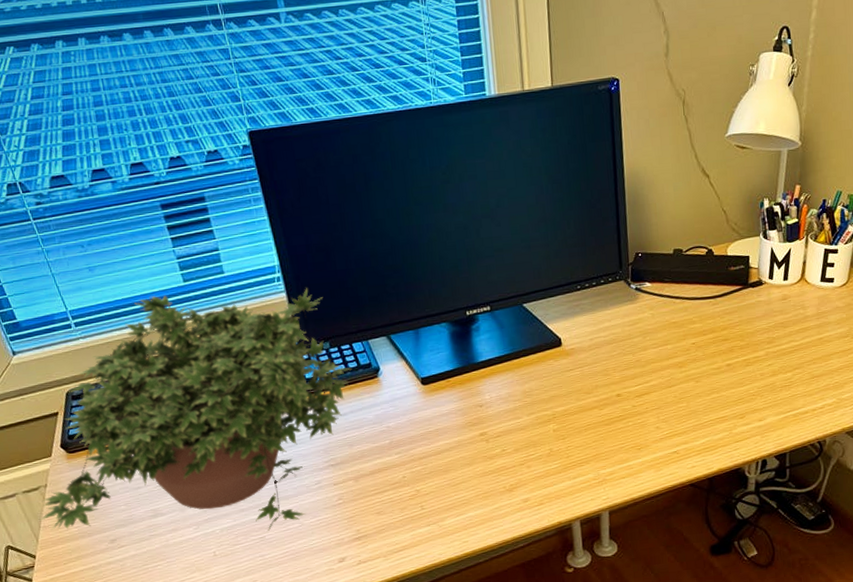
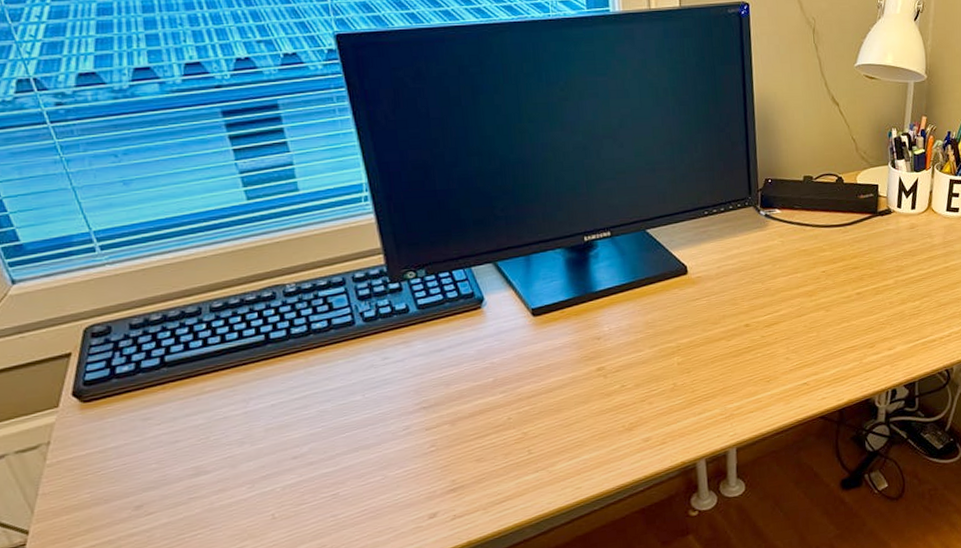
potted plant: present [39,288,352,531] -> none [37,209,451,498]

